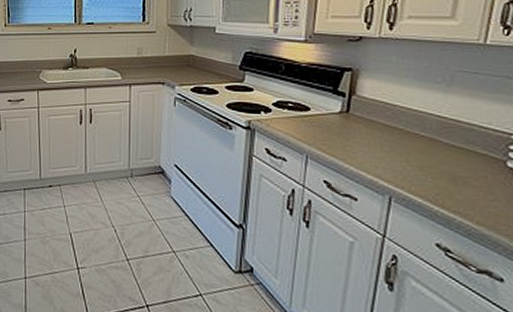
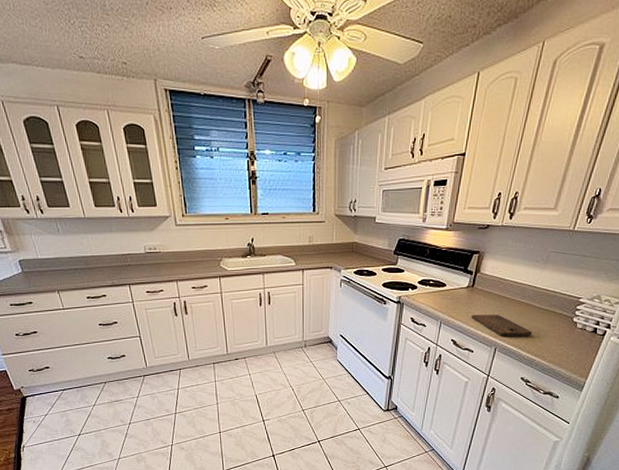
cutting board: none [349,149,445,183] -> present [471,314,532,336]

